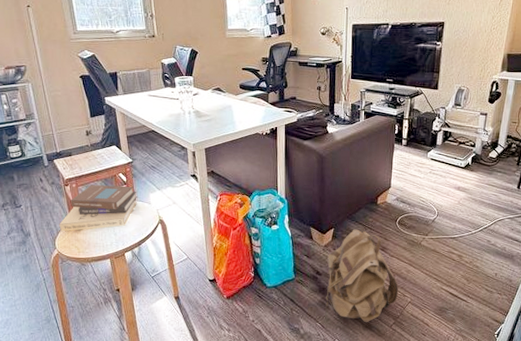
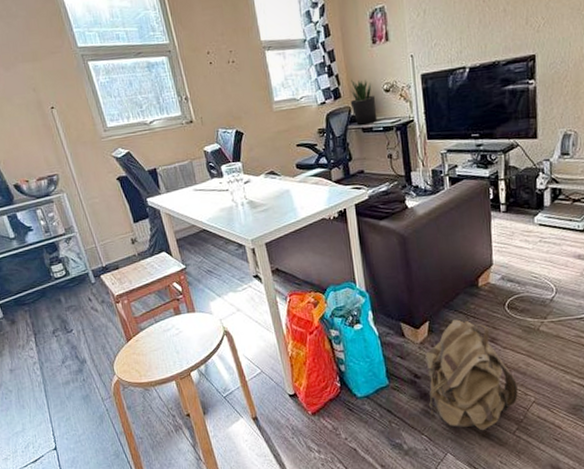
books: present [59,185,137,232] -> none [115,296,197,355]
planter: none [292,20,313,59] -> present [350,79,378,125]

